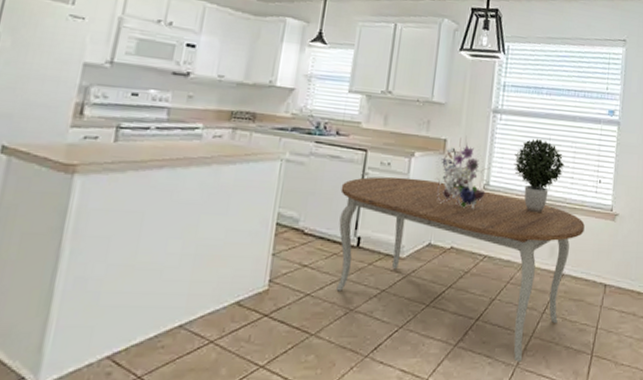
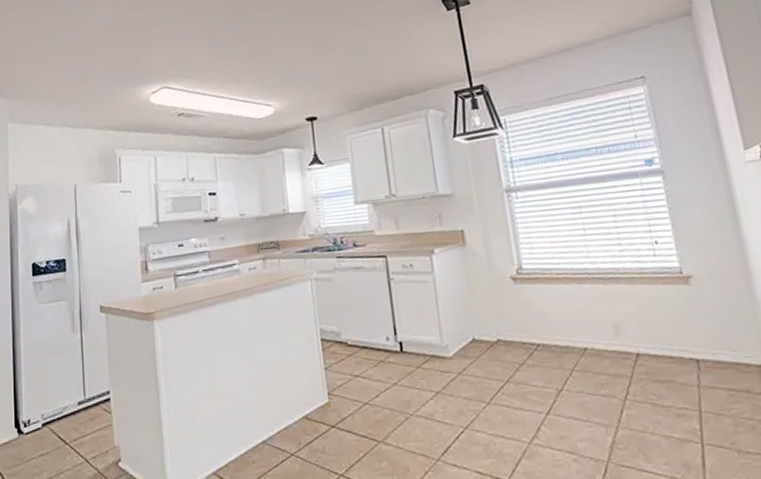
dining table: present [336,176,585,362] -> none [371,274,652,457]
bouquet: present [434,137,489,209] -> none [456,223,522,298]
potted plant: present [514,138,565,213] -> none [543,208,606,291]

